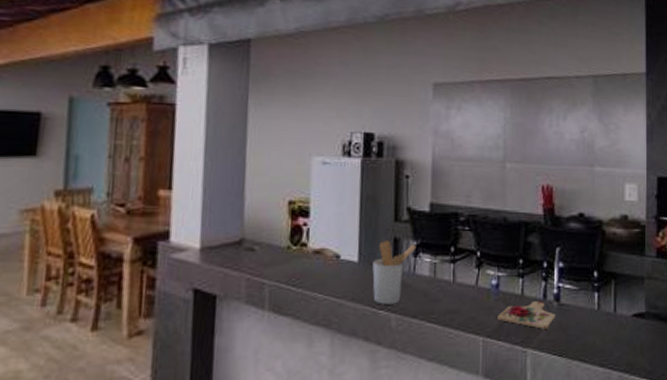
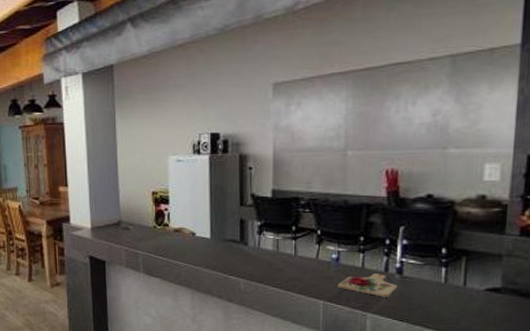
utensil holder: present [372,241,416,305] -> none [223,222,260,272]

